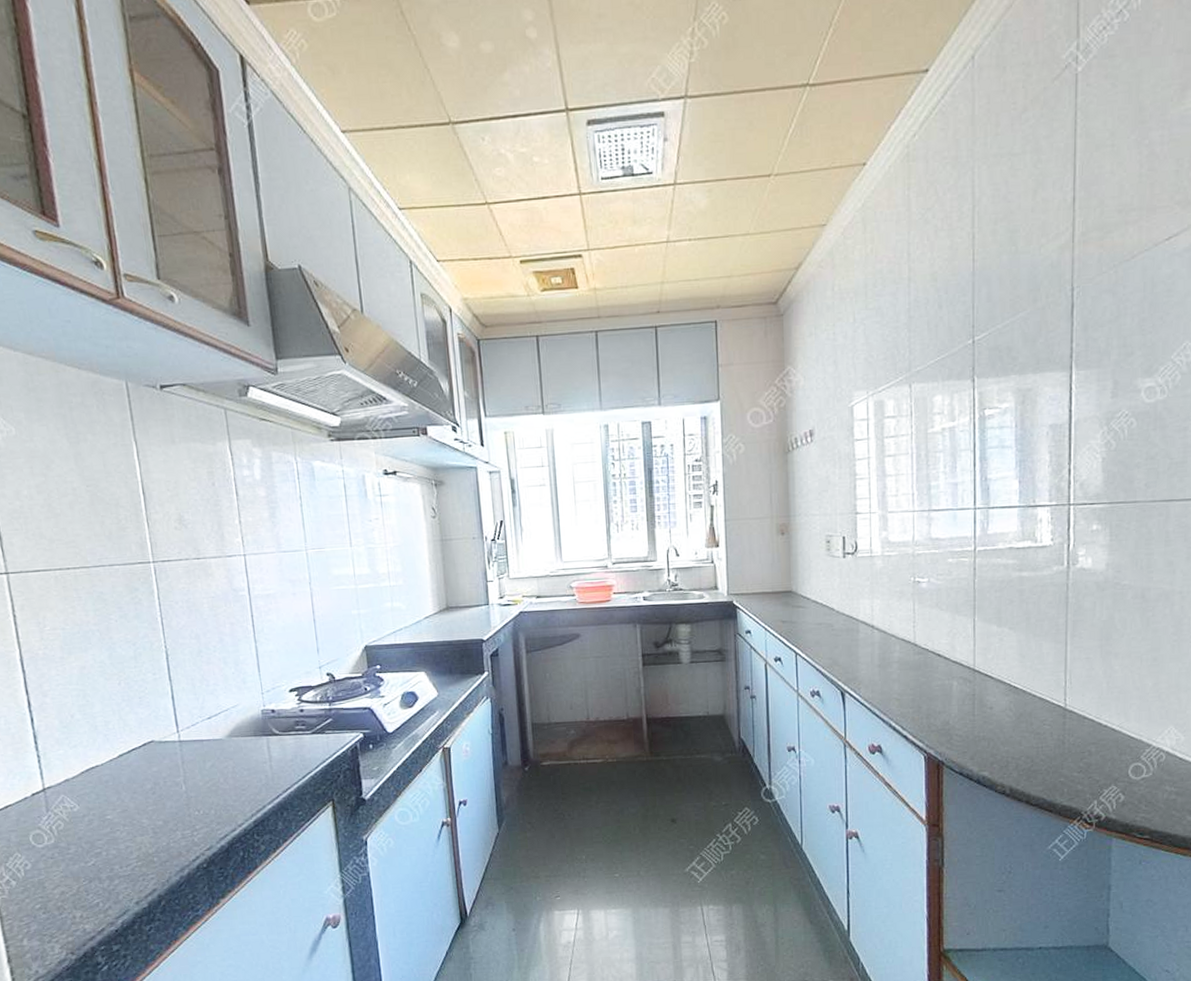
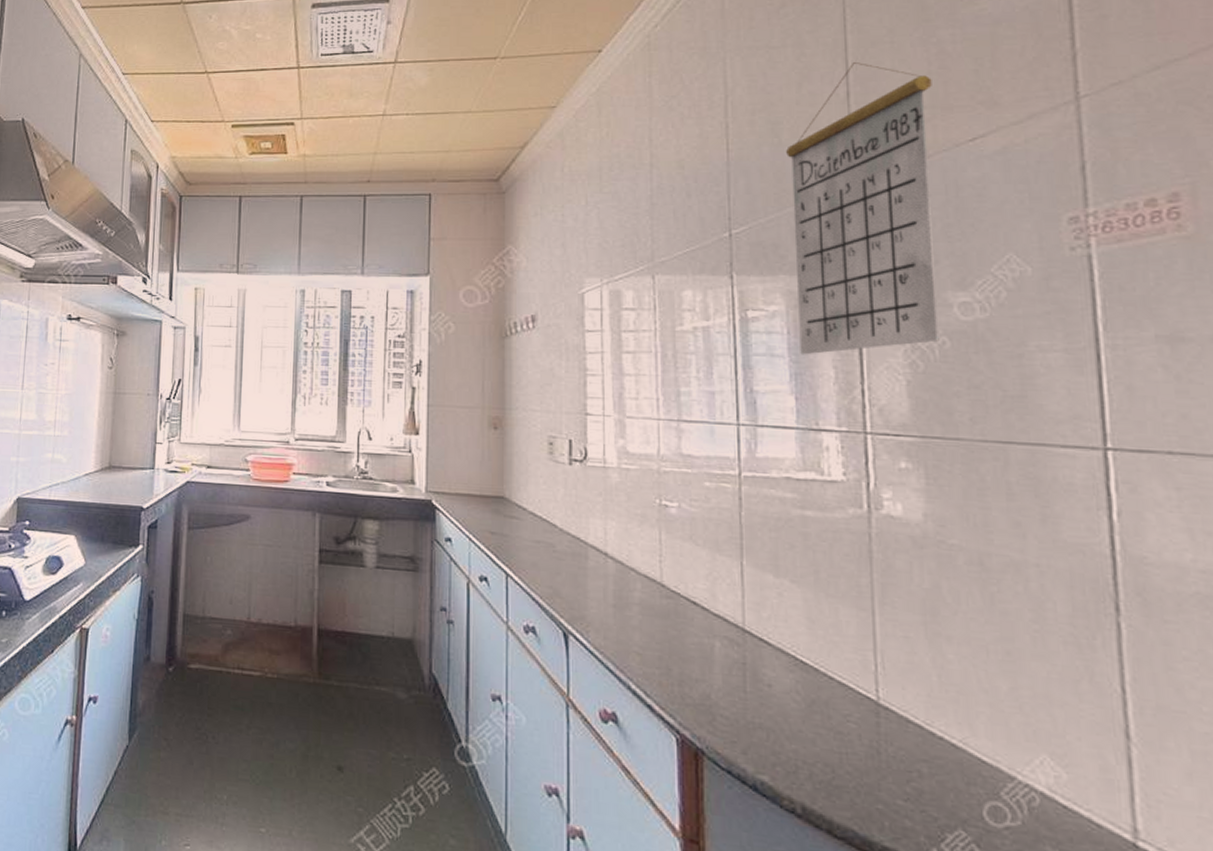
calendar: none [1021,166,1142,444] -> present [786,61,940,355]

